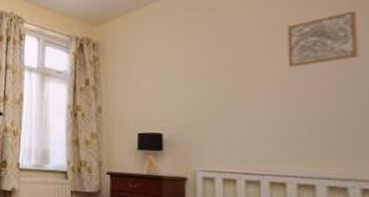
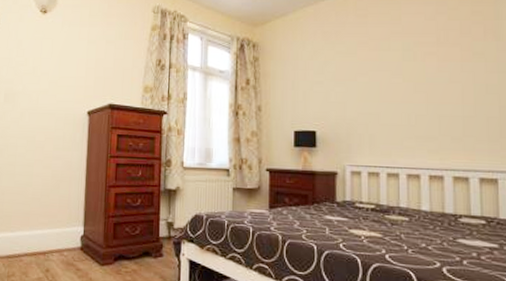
wall art: present [287,11,359,67] -> none [422,21,479,70]

